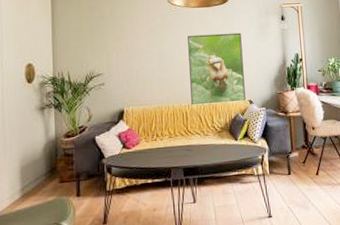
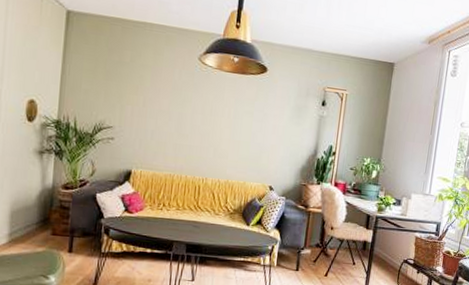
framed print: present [188,32,246,104] -> none [206,102,275,185]

